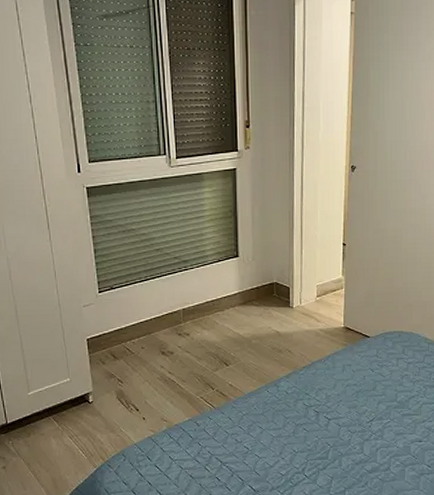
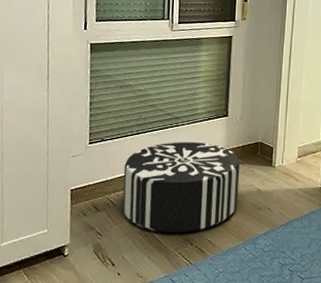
pouf: none [136,286,257,378] -> present [122,142,240,232]

